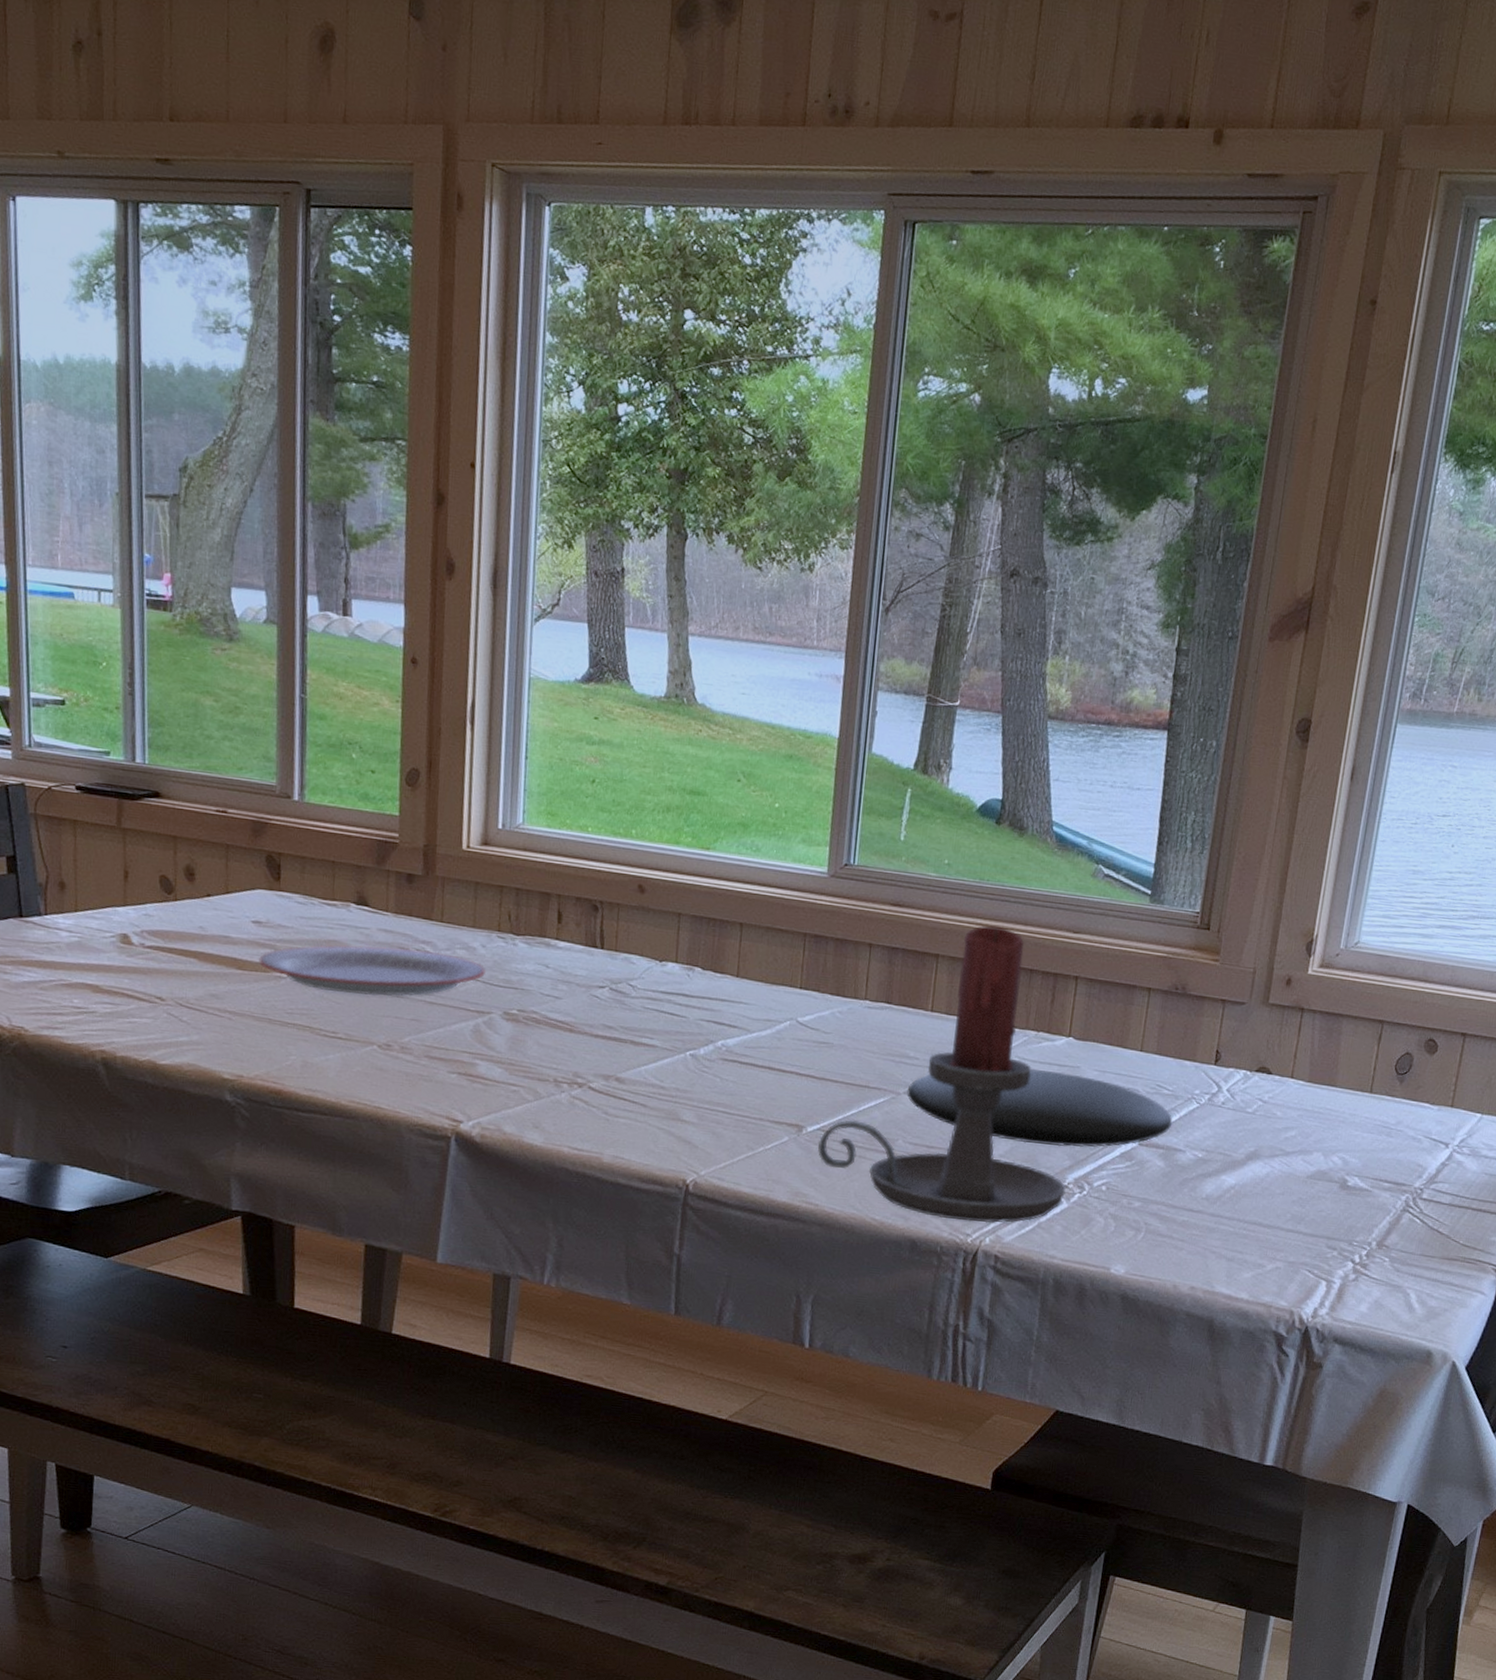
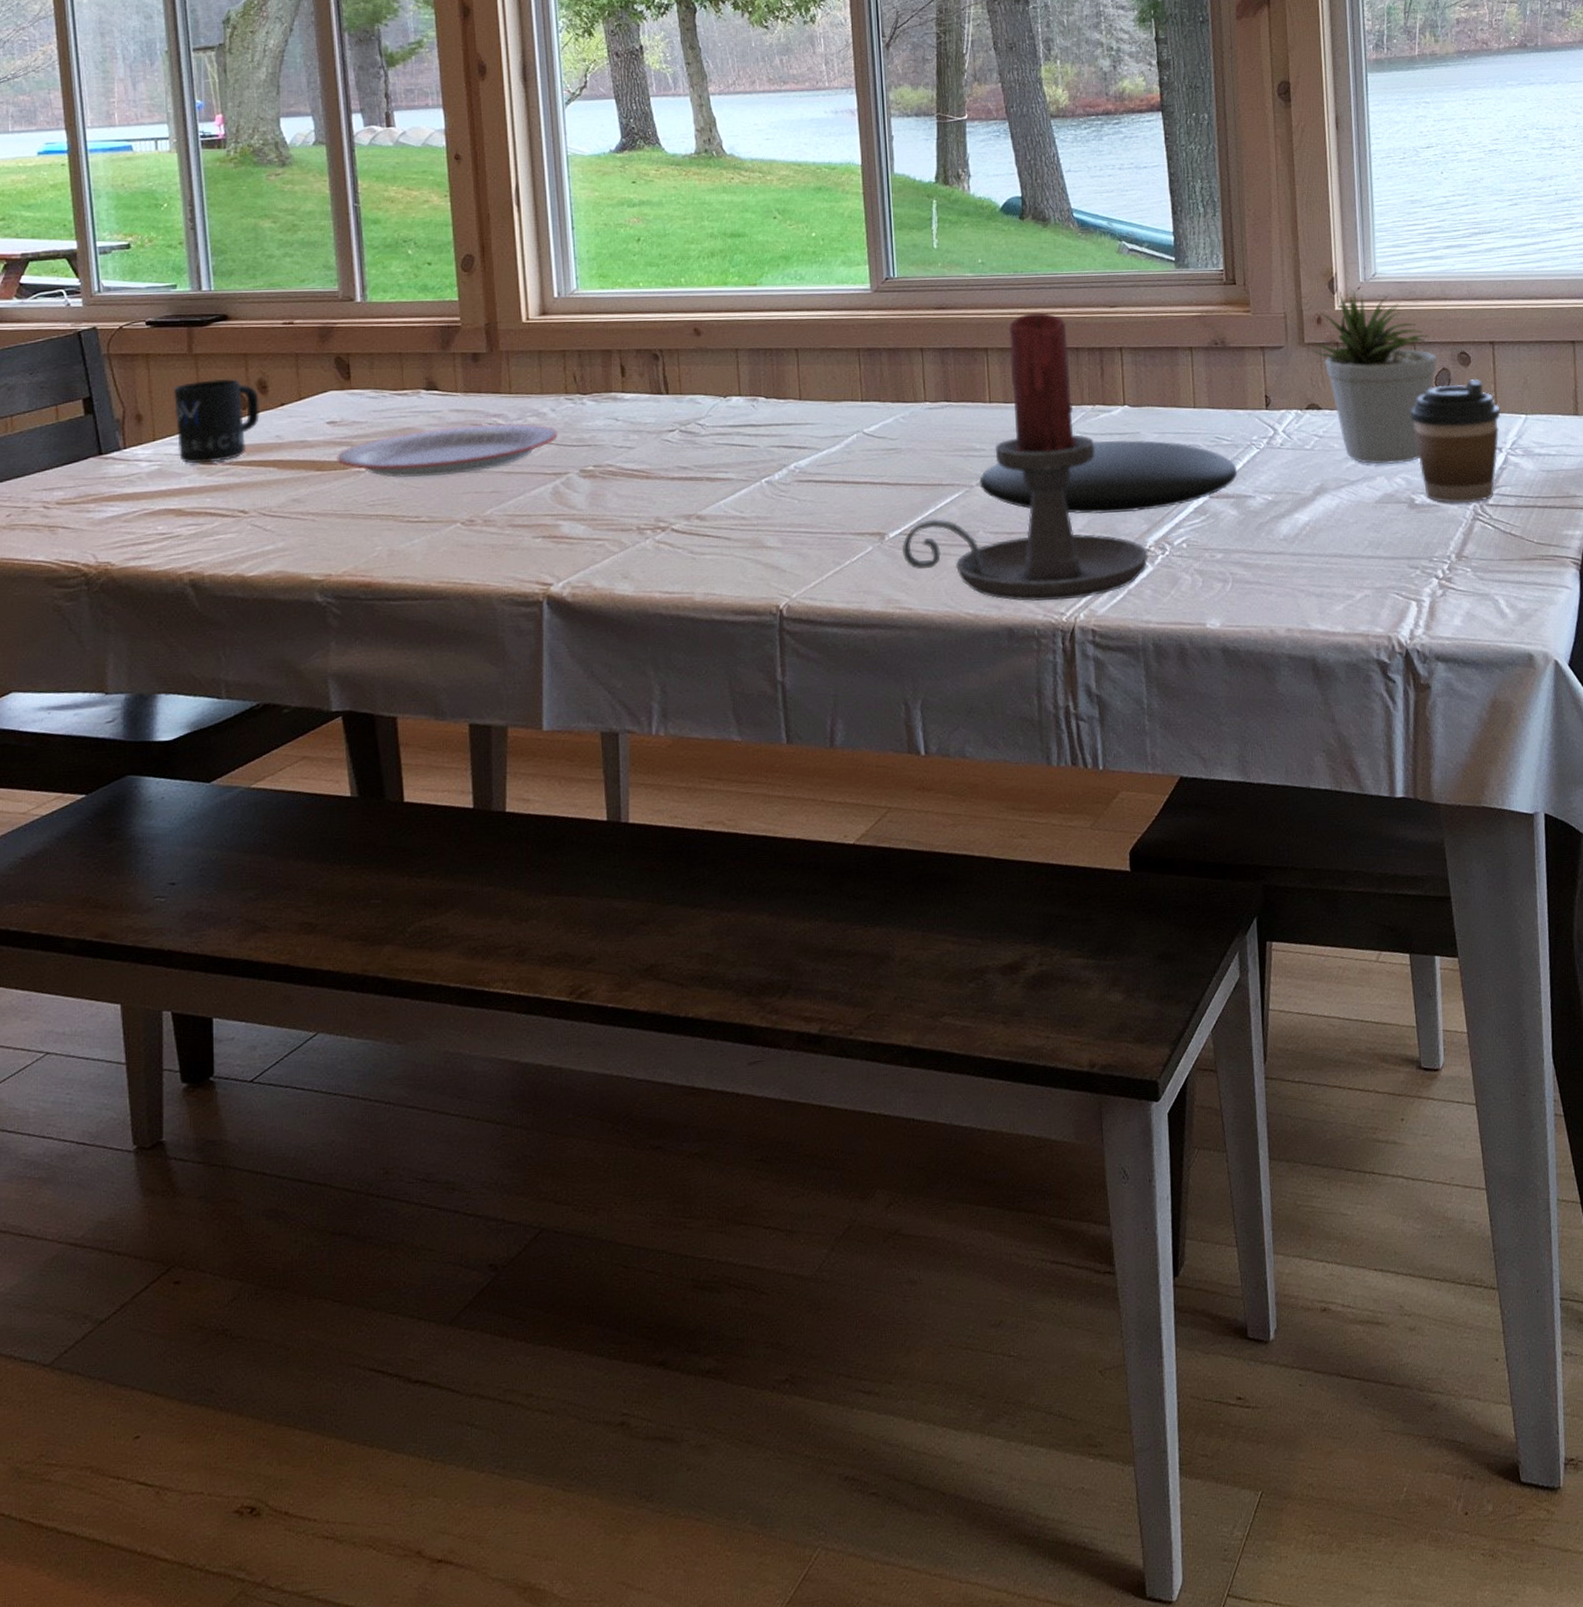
mug: none [98,857,186,945] -> present [173,378,259,464]
potted plant: none [1275,953,1403,1143] -> present [1312,289,1437,465]
coffee cup: none [1359,1068,1457,1194] -> present [1410,378,1501,504]

